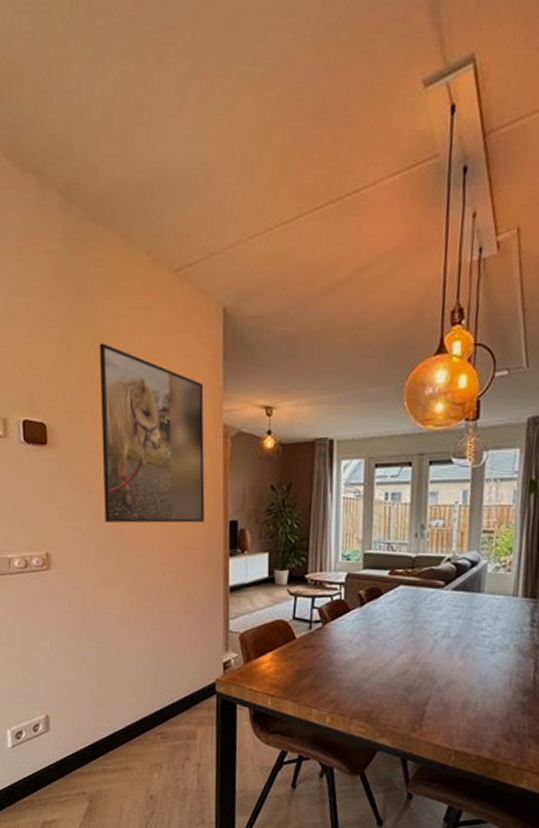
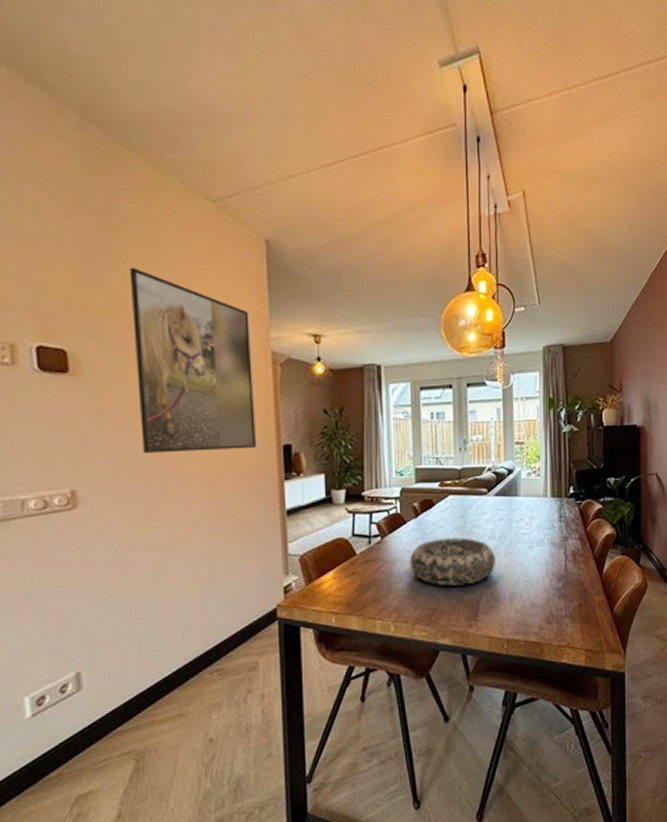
decorative bowl: none [350,630,449,685] -> present [409,537,495,586]

